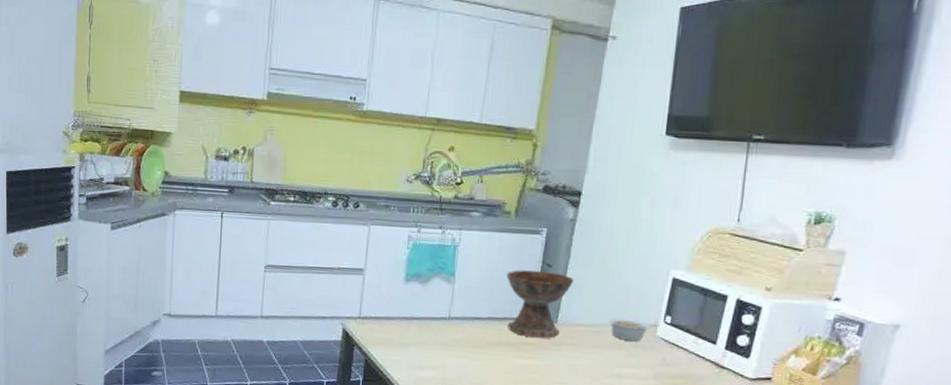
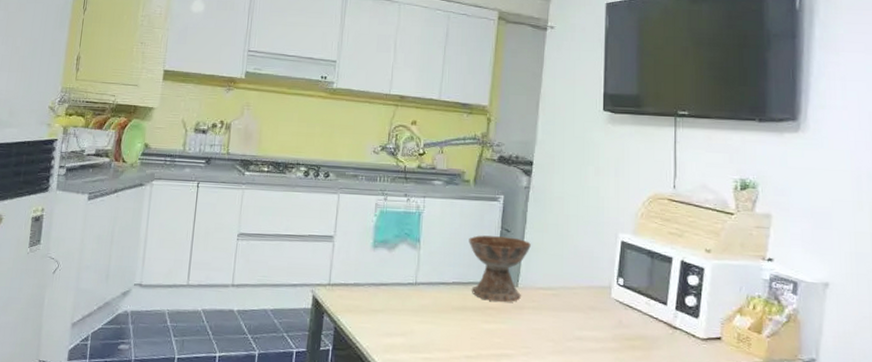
legume: present [608,317,659,342] -> none [566,280,613,304]

